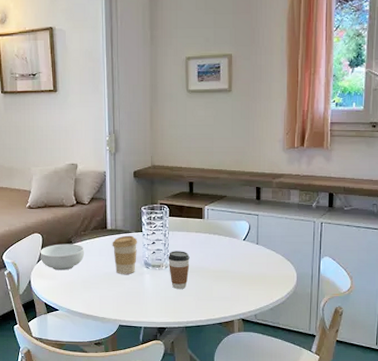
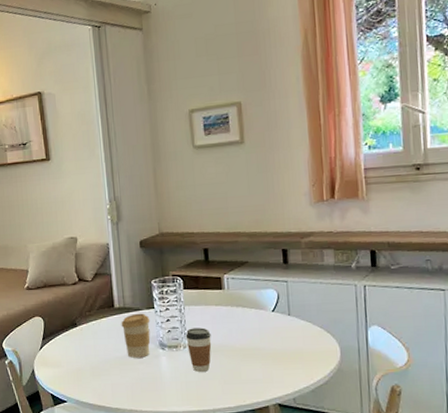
cereal bowl: present [40,244,85,271] -> none [42,326,92,357]

